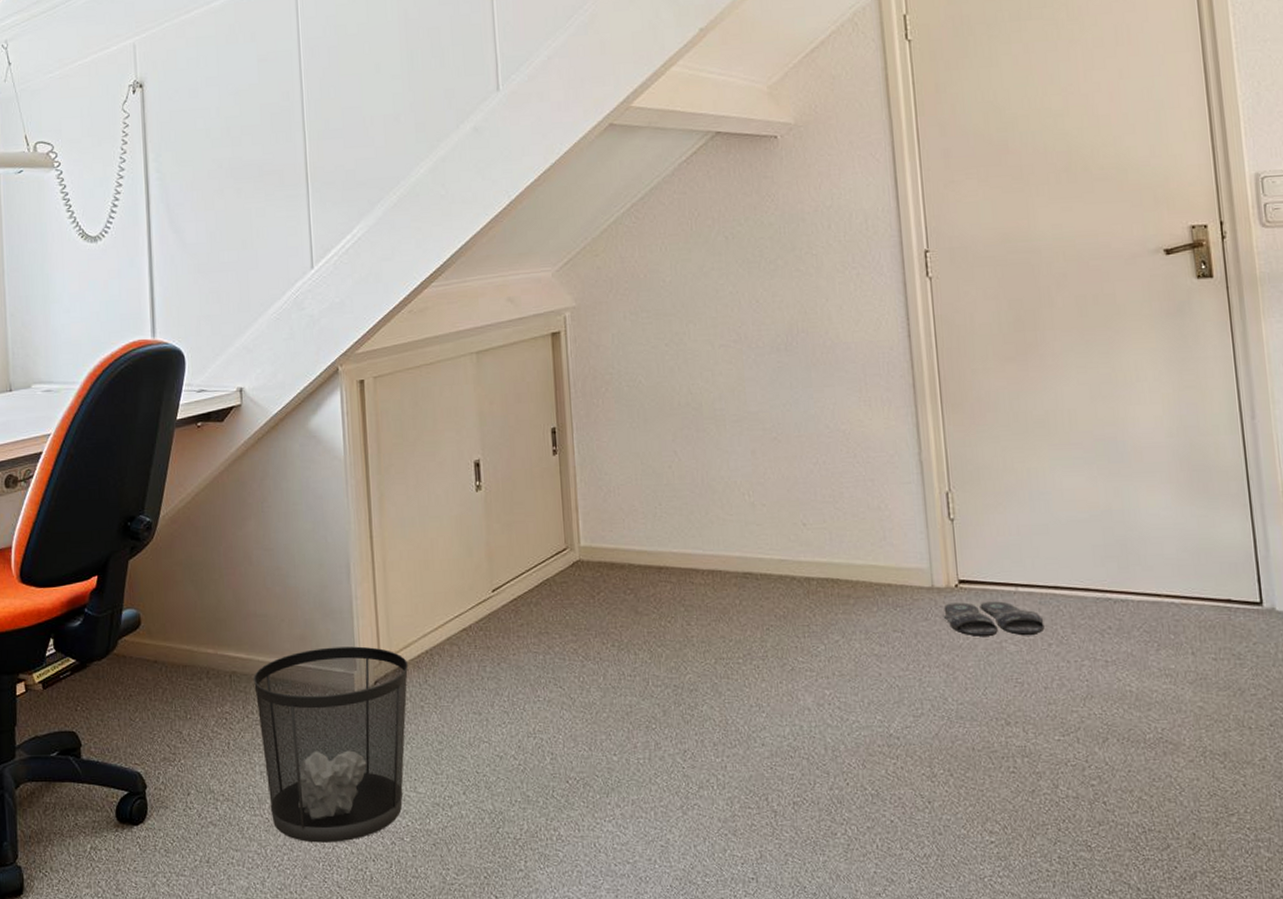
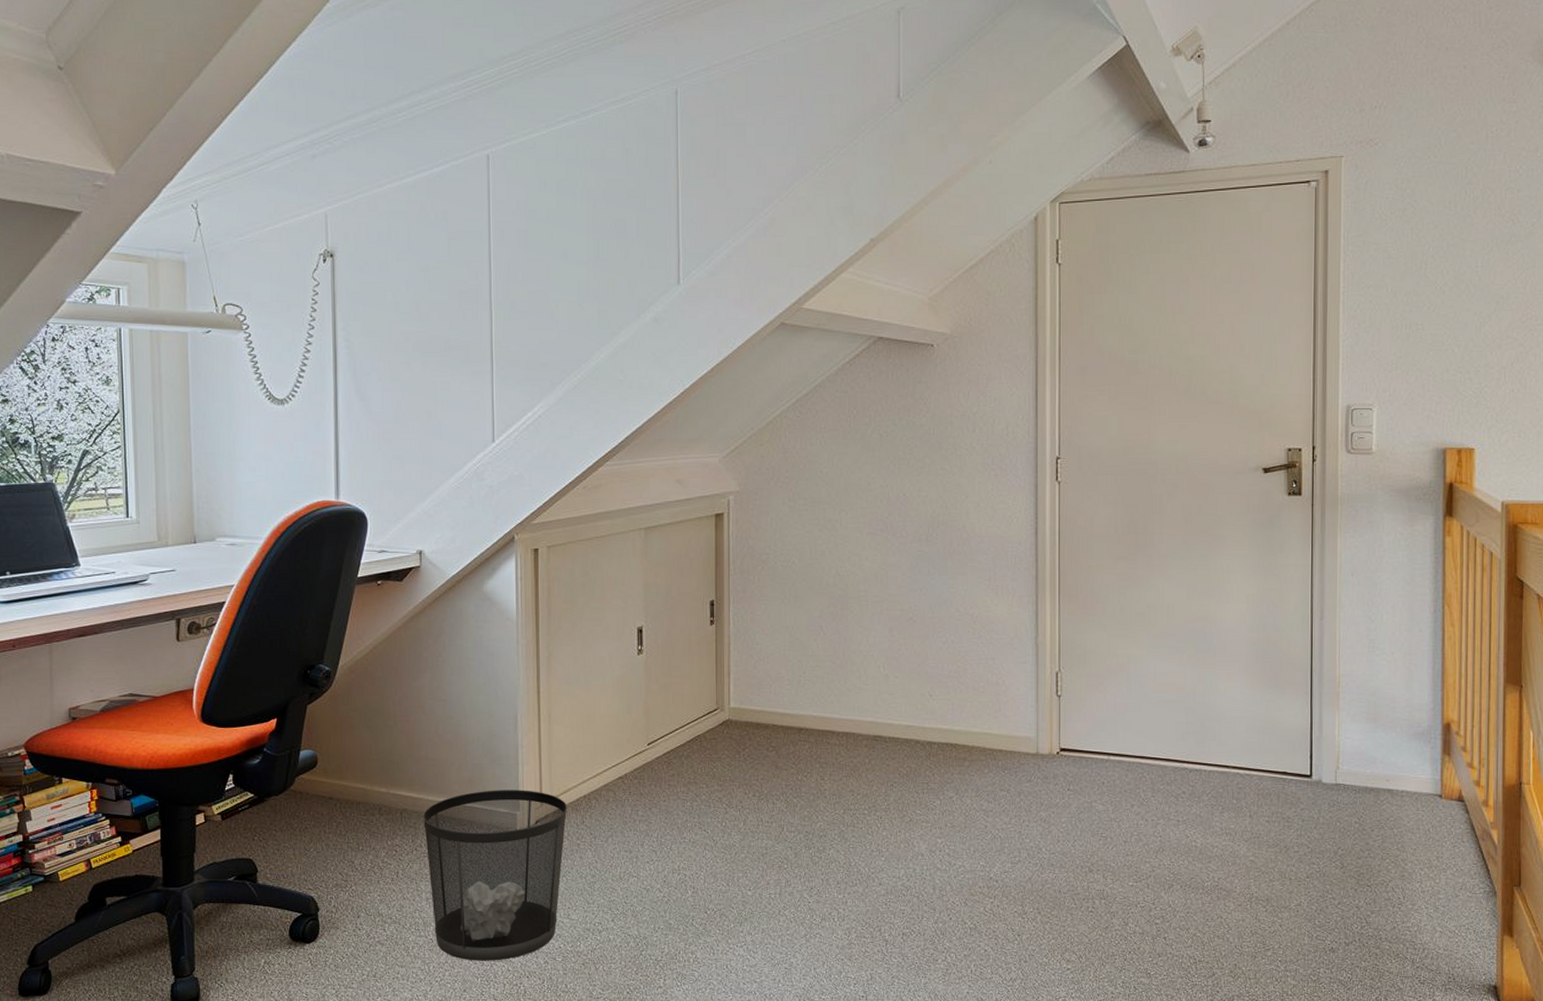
slippers: present [943,601,1045,636] -> none [1044,767,1129,797]

